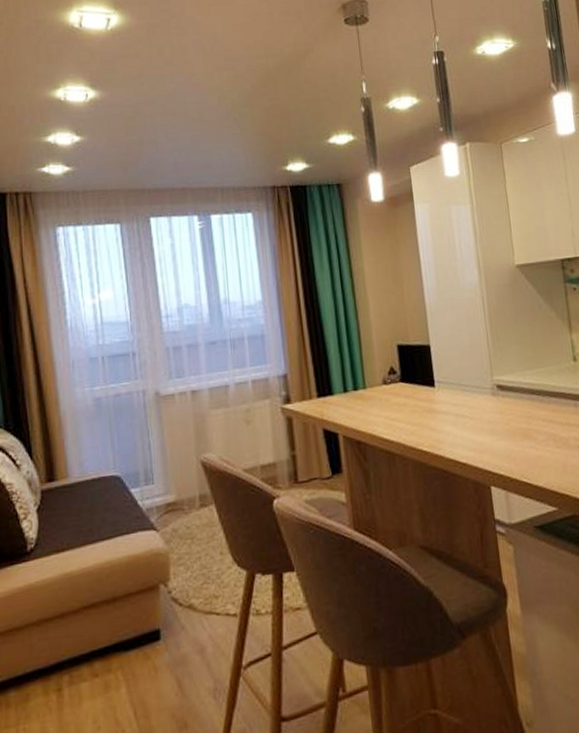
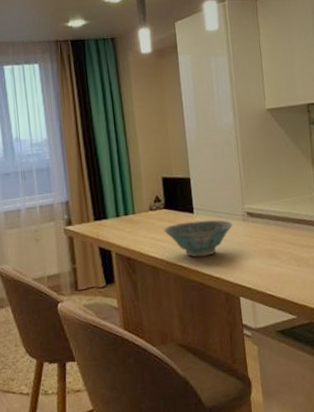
ceramic bowl: none [400,394,481,440] -> present [164,219,233,257]

